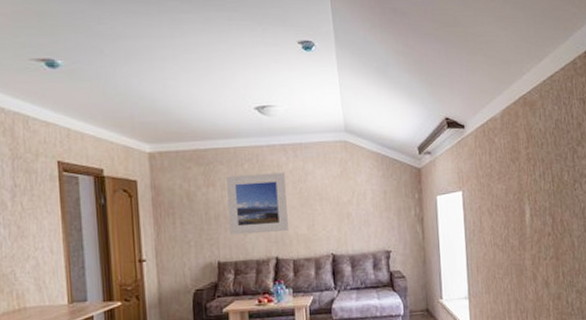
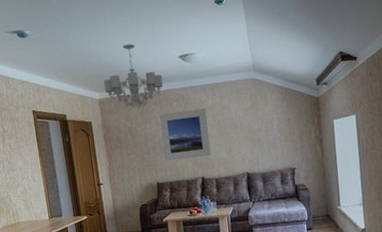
chandelier: none [156,87,233,167] -> present [103,43,163,109]

